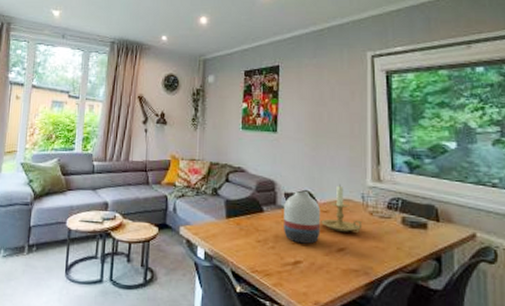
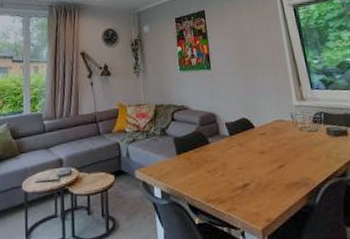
vase: present [284,190,321,244] -> none [226,118,262,167]
candle holder: present [321,185,363,233] -> none [260,108,296,151]

